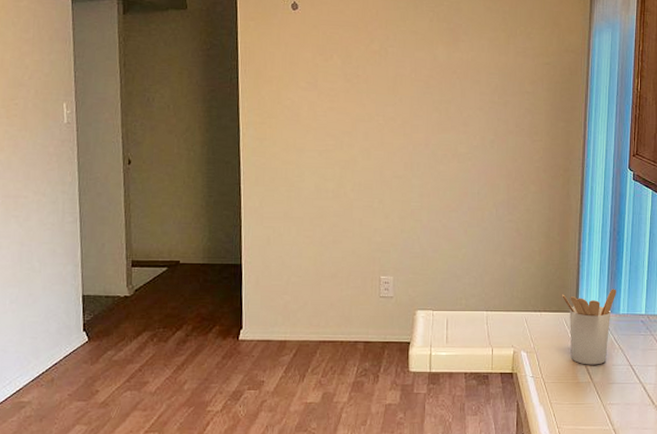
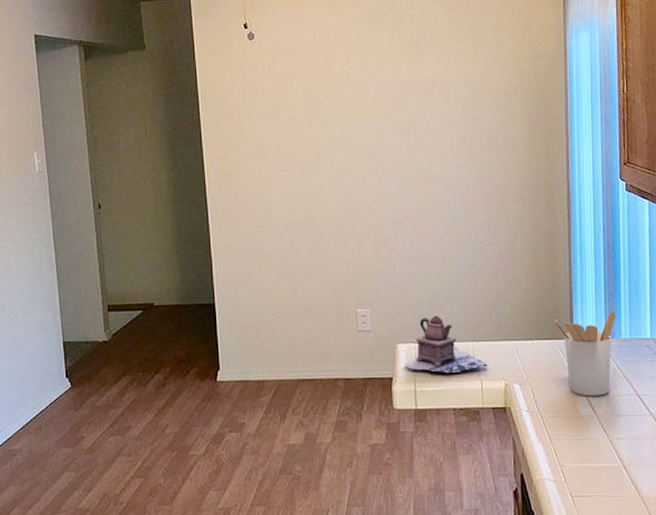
teapot: none [421,286,499,340] -> present [403,316,488,374]

